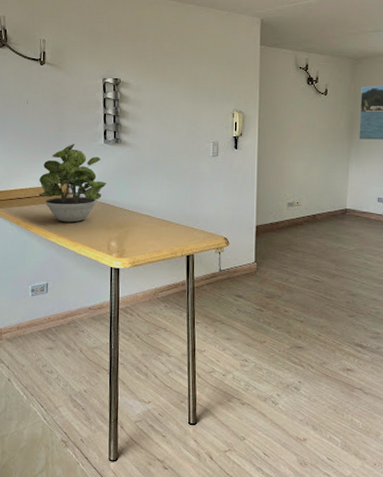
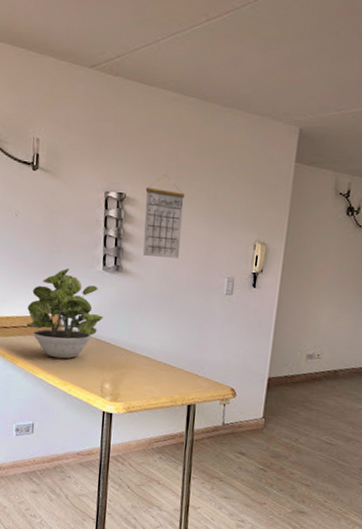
calendar: none [137,62,170,129] -> present [142,175,185,258]

